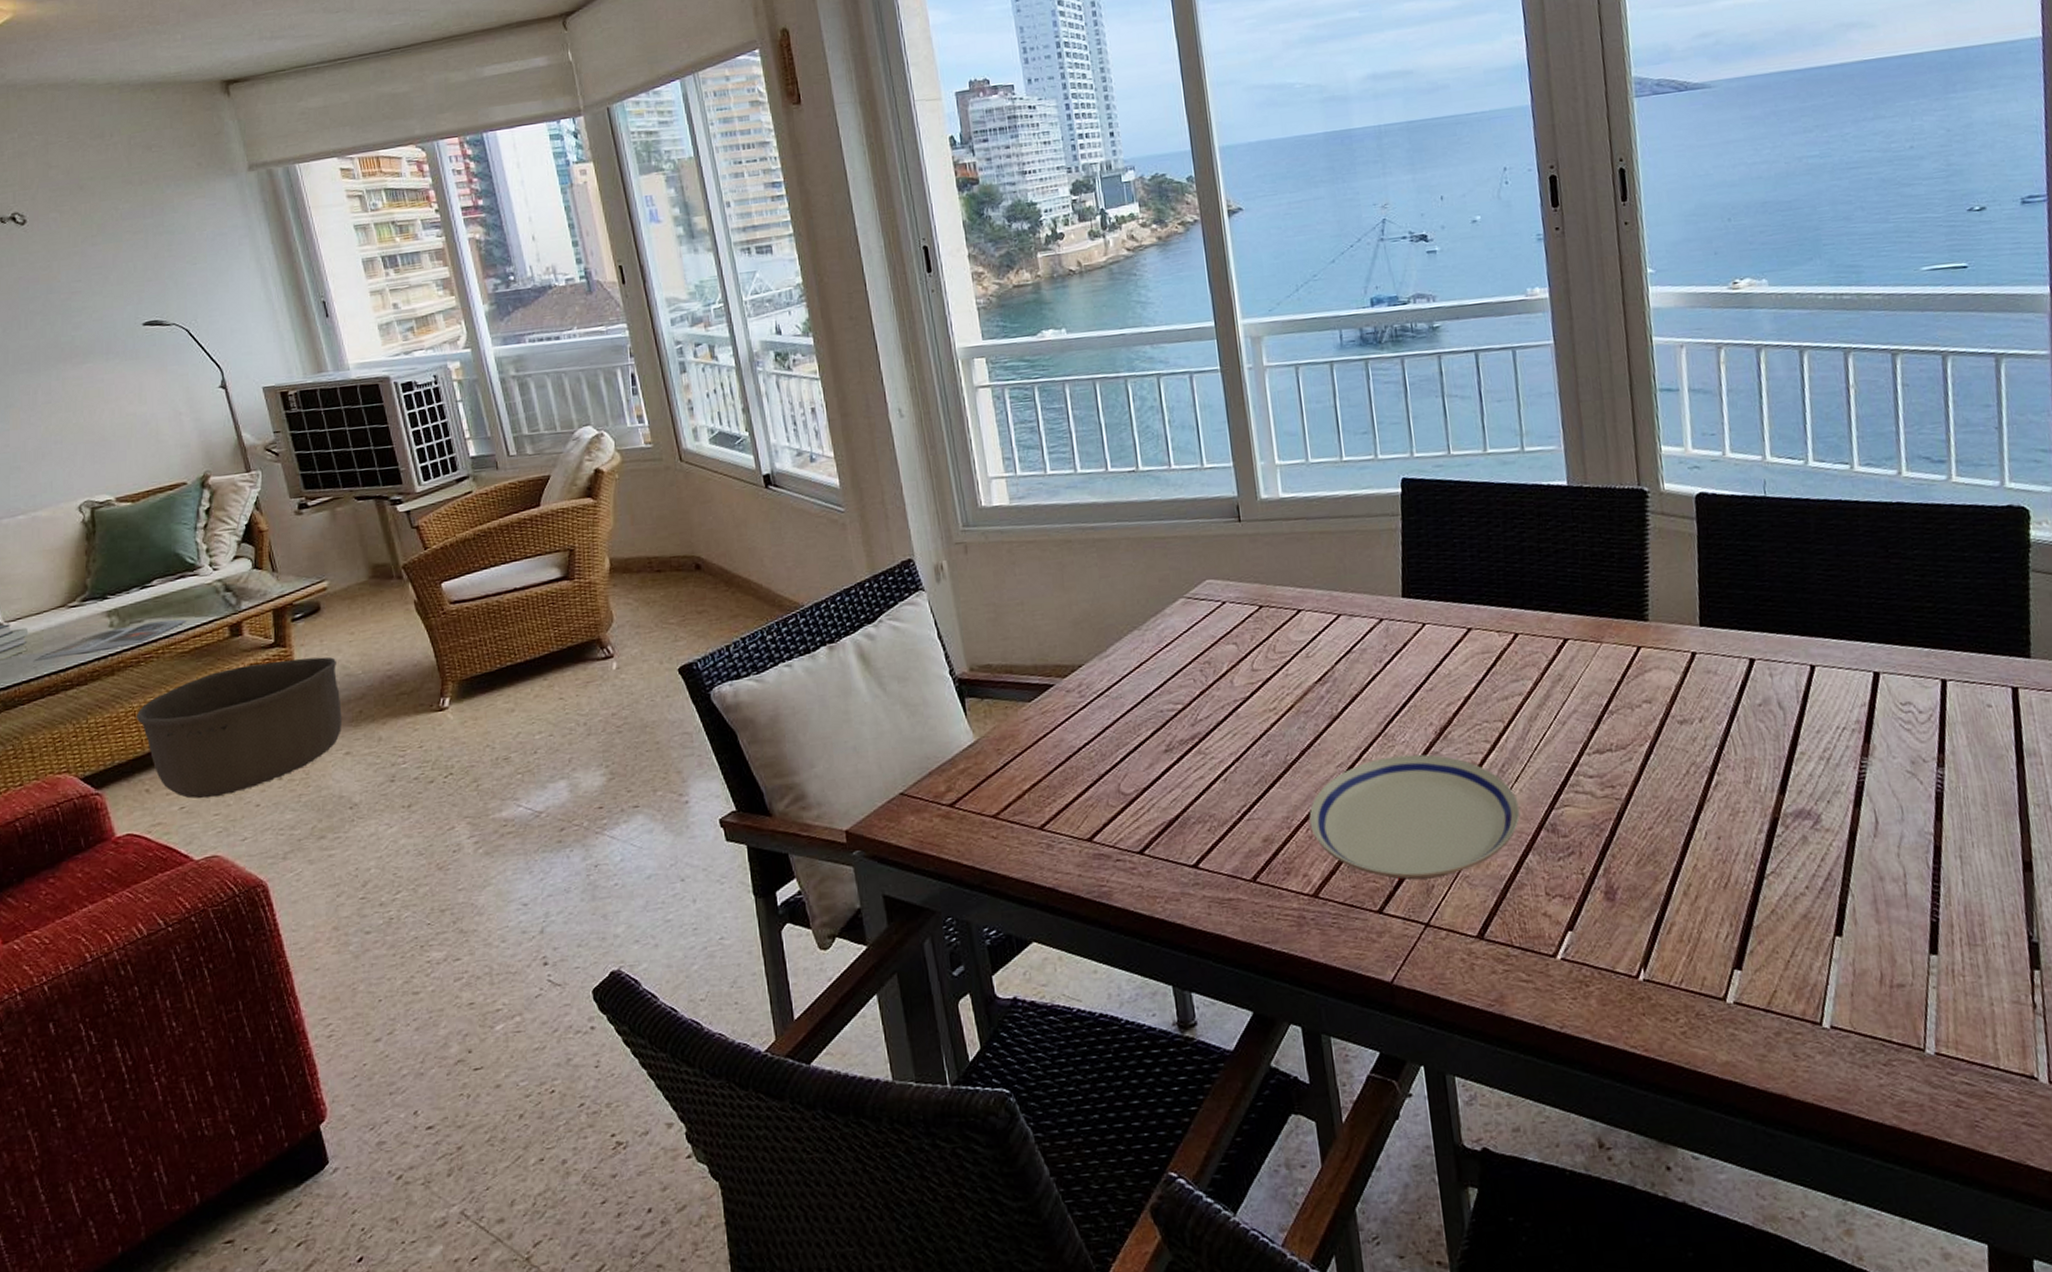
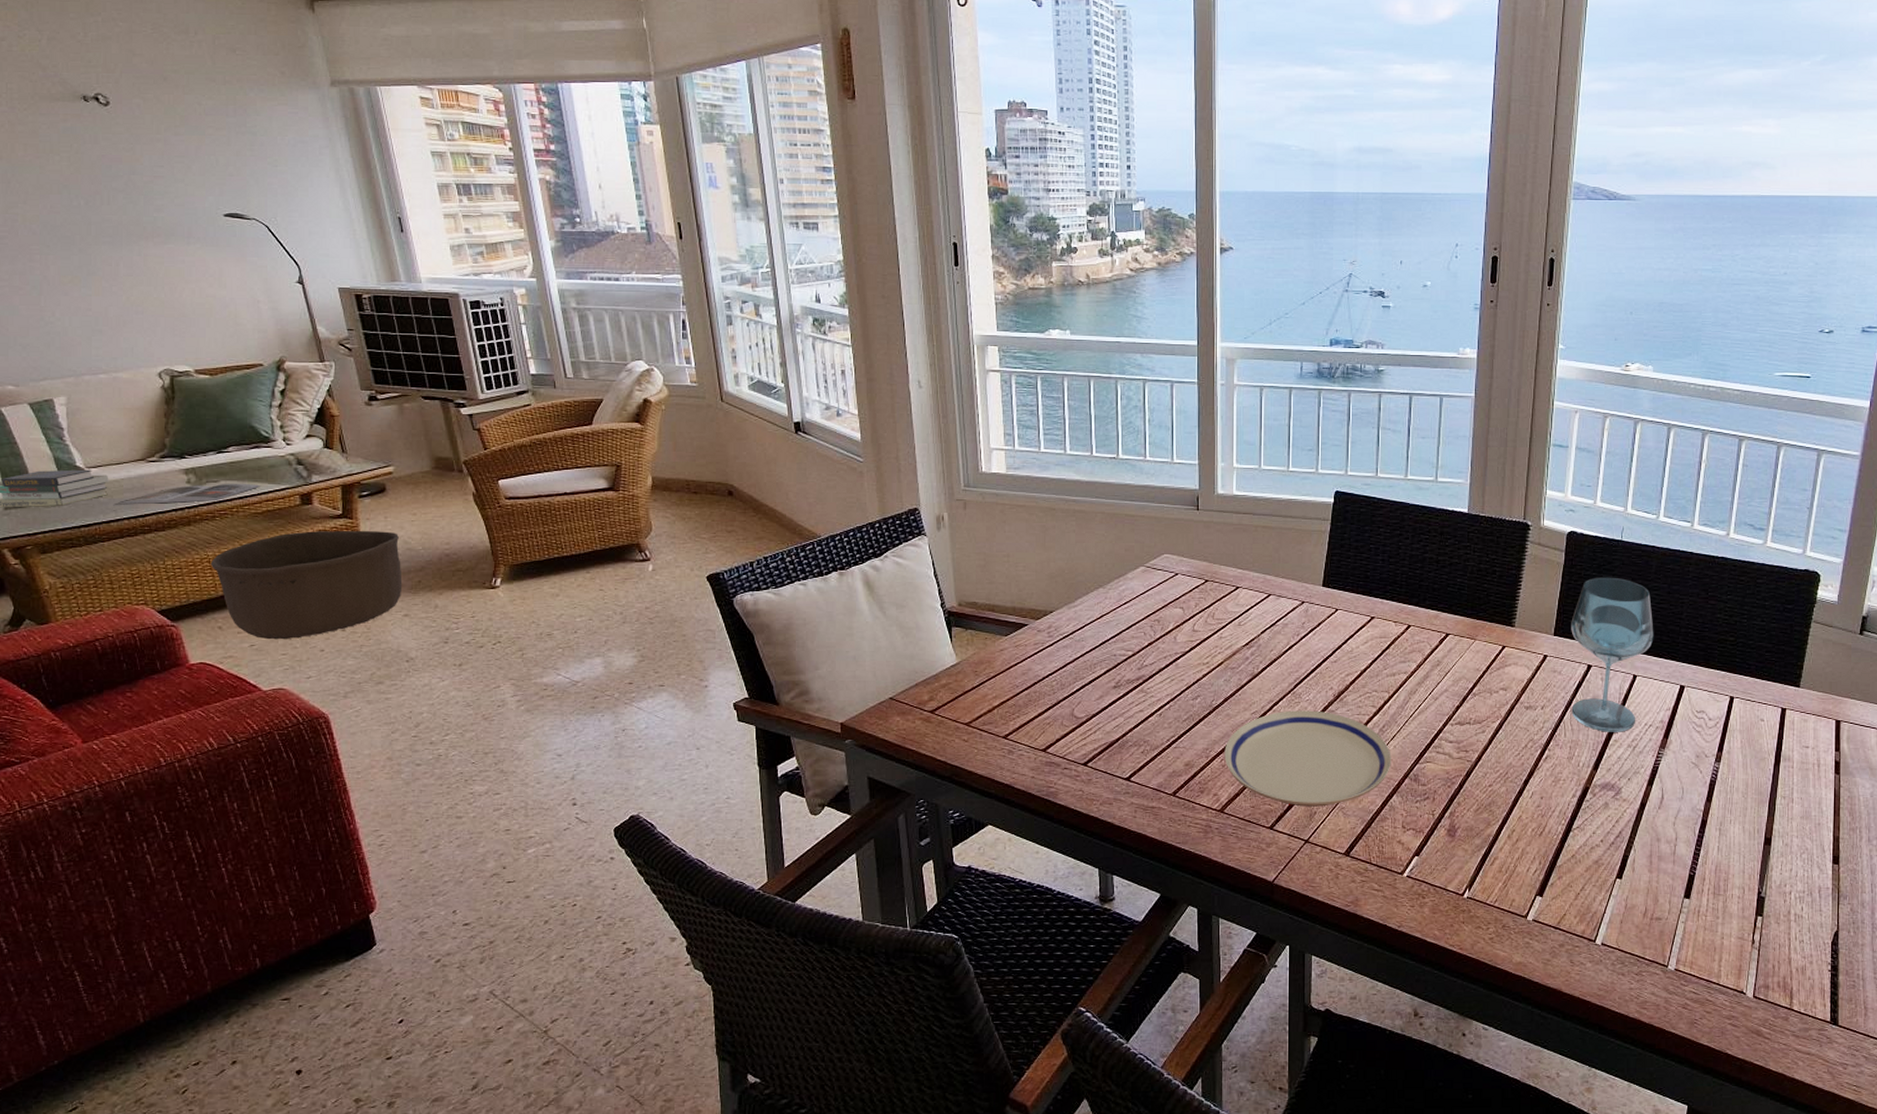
wine glass: none [1718,544,1829,744] -> present [1571,577,1654,732]

